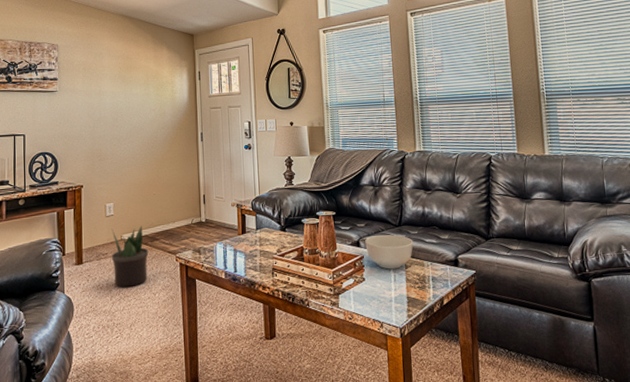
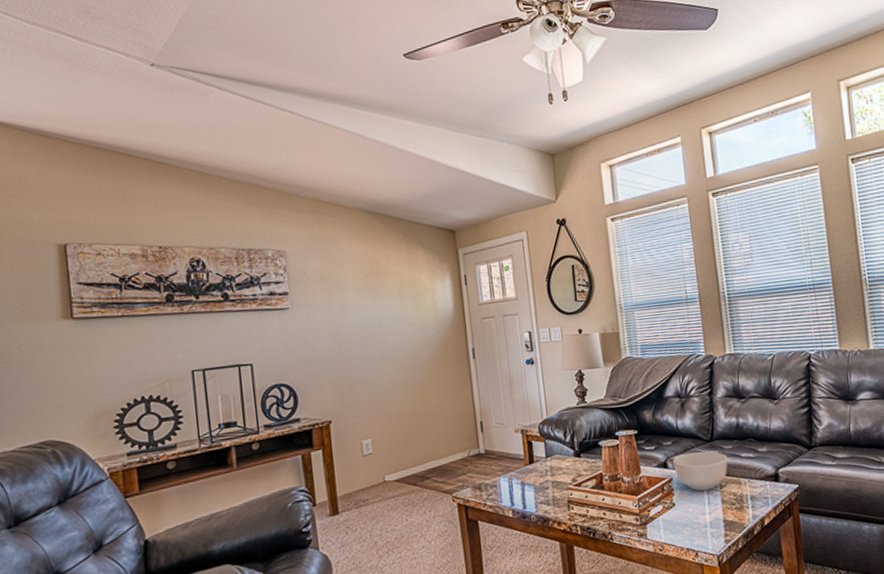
planter: present [111,225,149,287] -> none [371,463,420,538]

